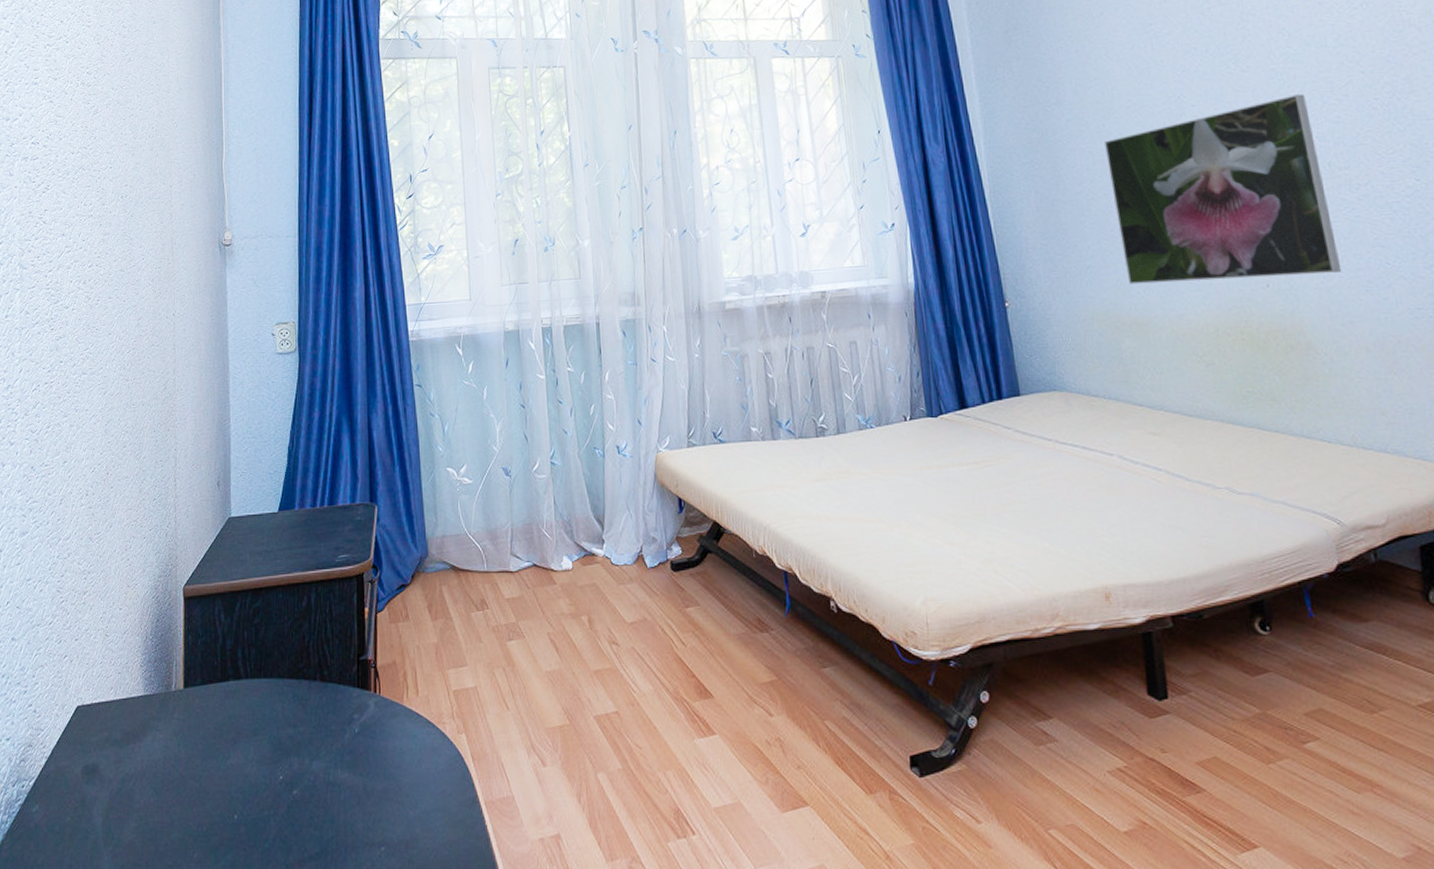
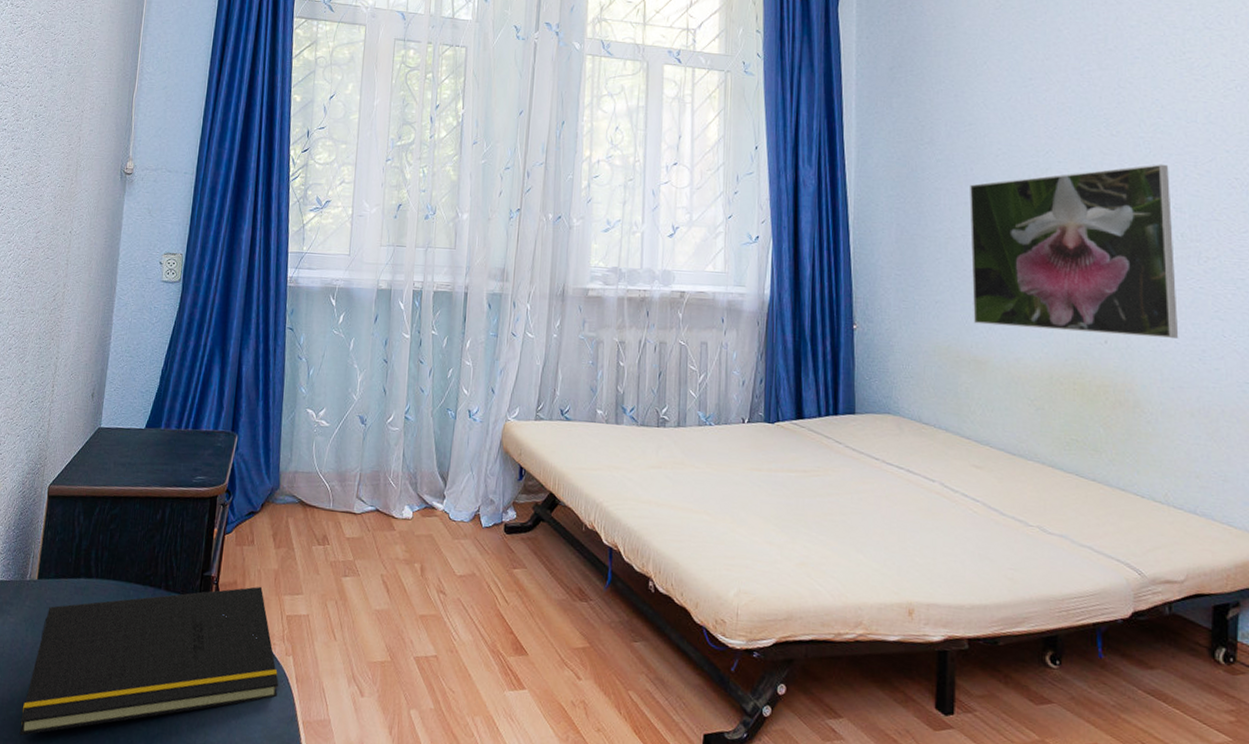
notepad: none [184,663,454,859] -> present [19,586,278,736]

